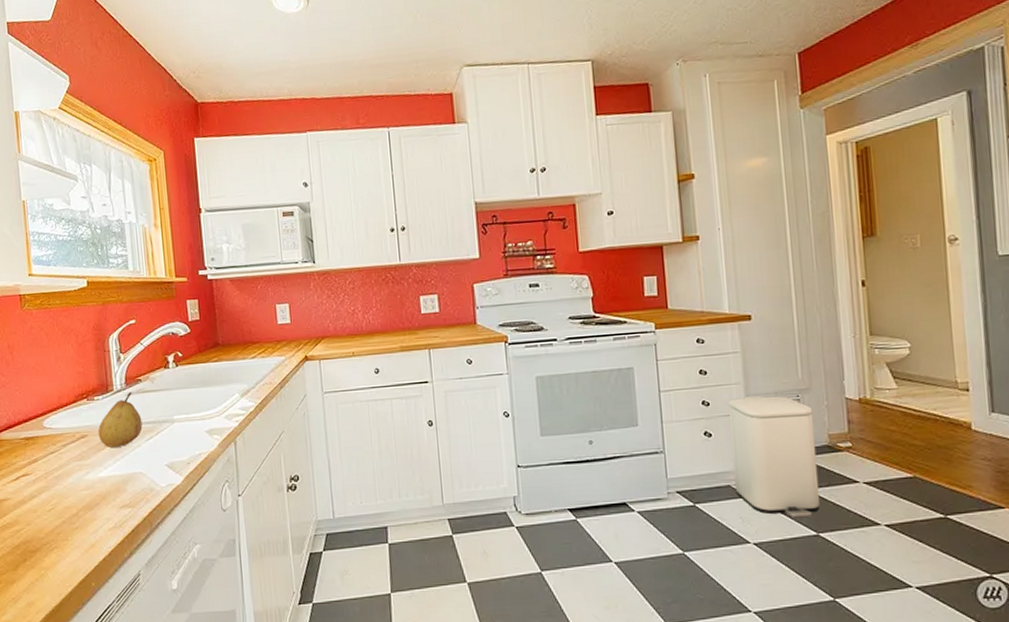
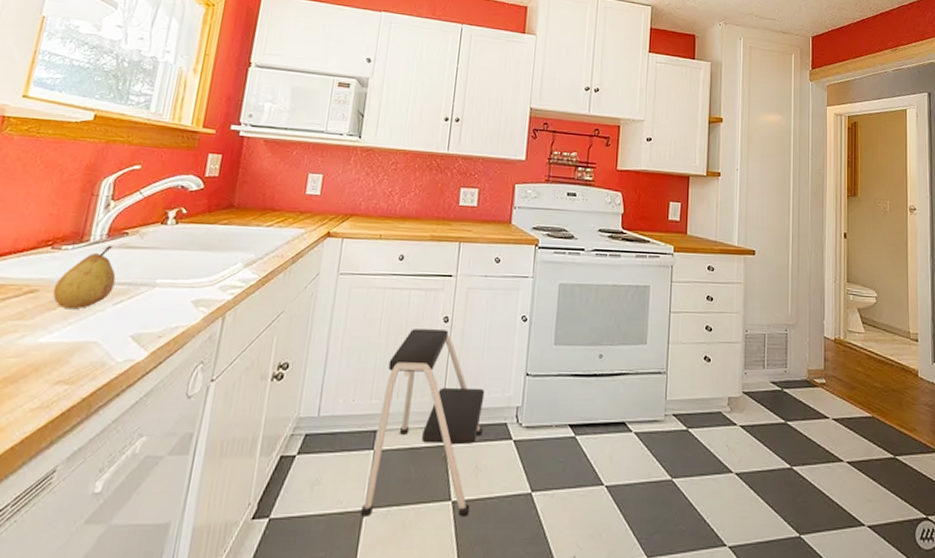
step stool: none [385,432,485,599] -> present [361,328,485,517]
pedal bin: present [729,395,821,517] -> none [725,325,797,448]

